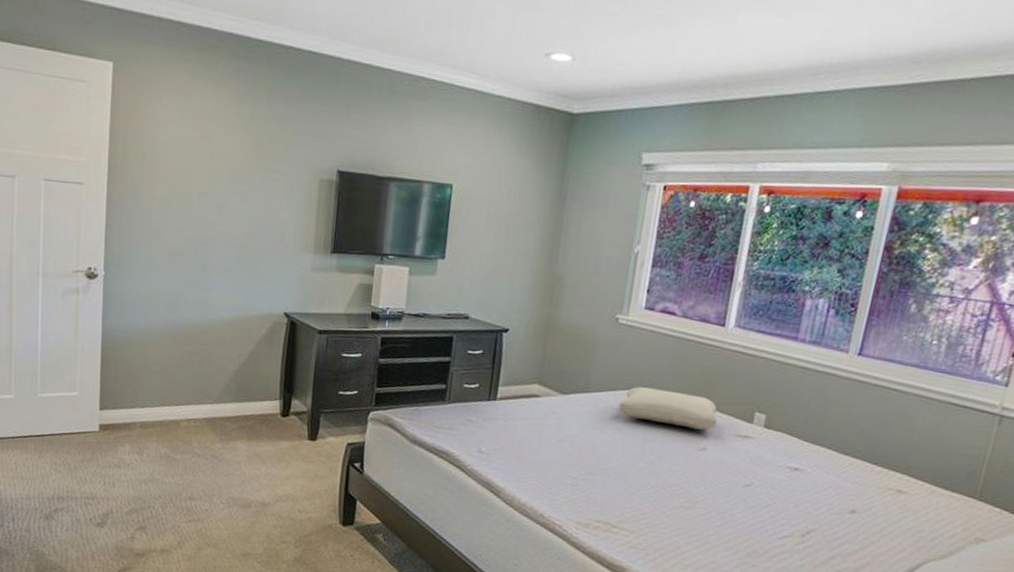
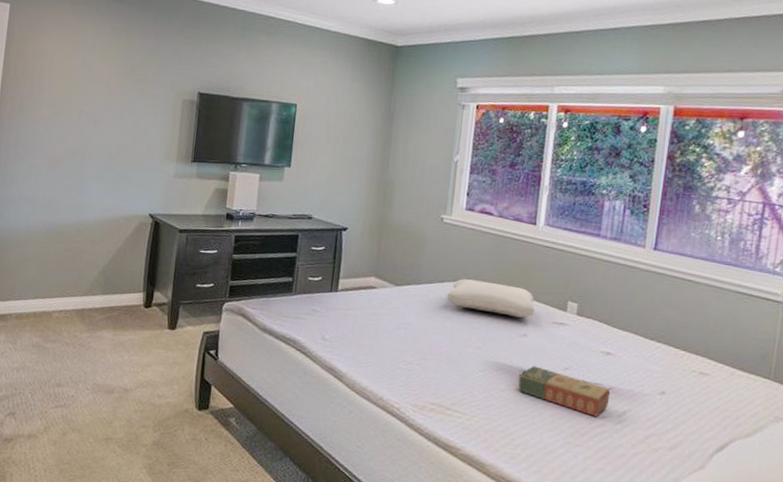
book: none [693,482,795,536] -> present [518,366,611,417]

